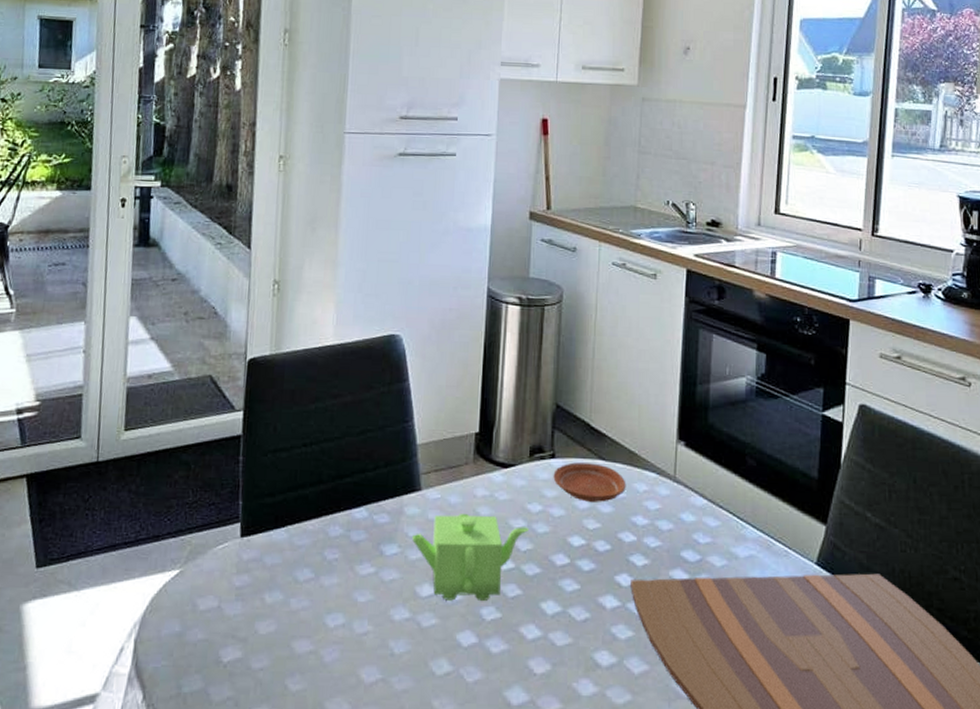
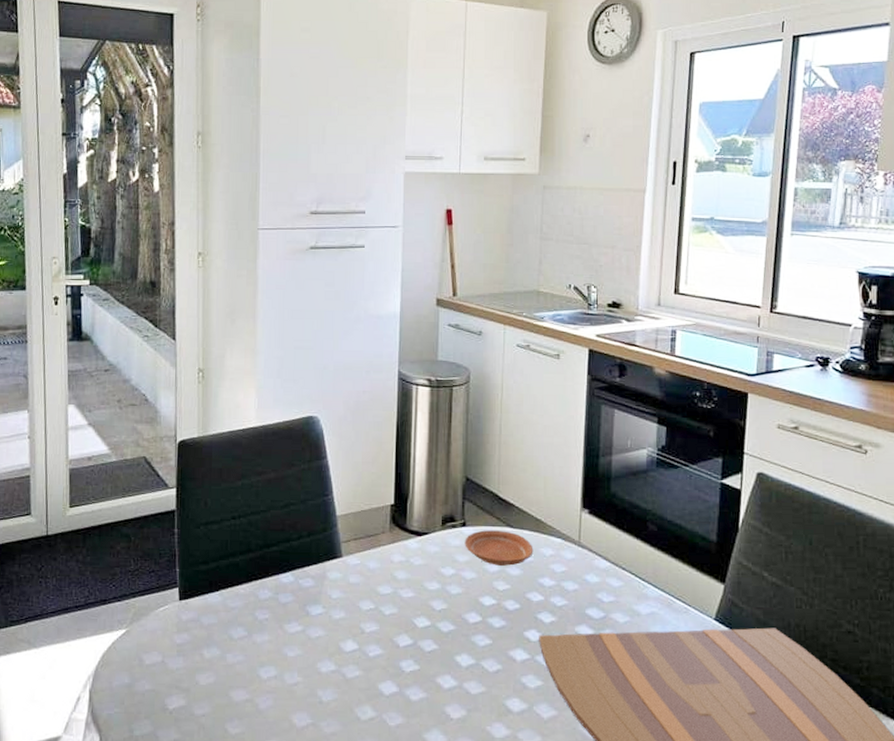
teapot: present [412,513,530,601] -> none [335,577,444,655]

